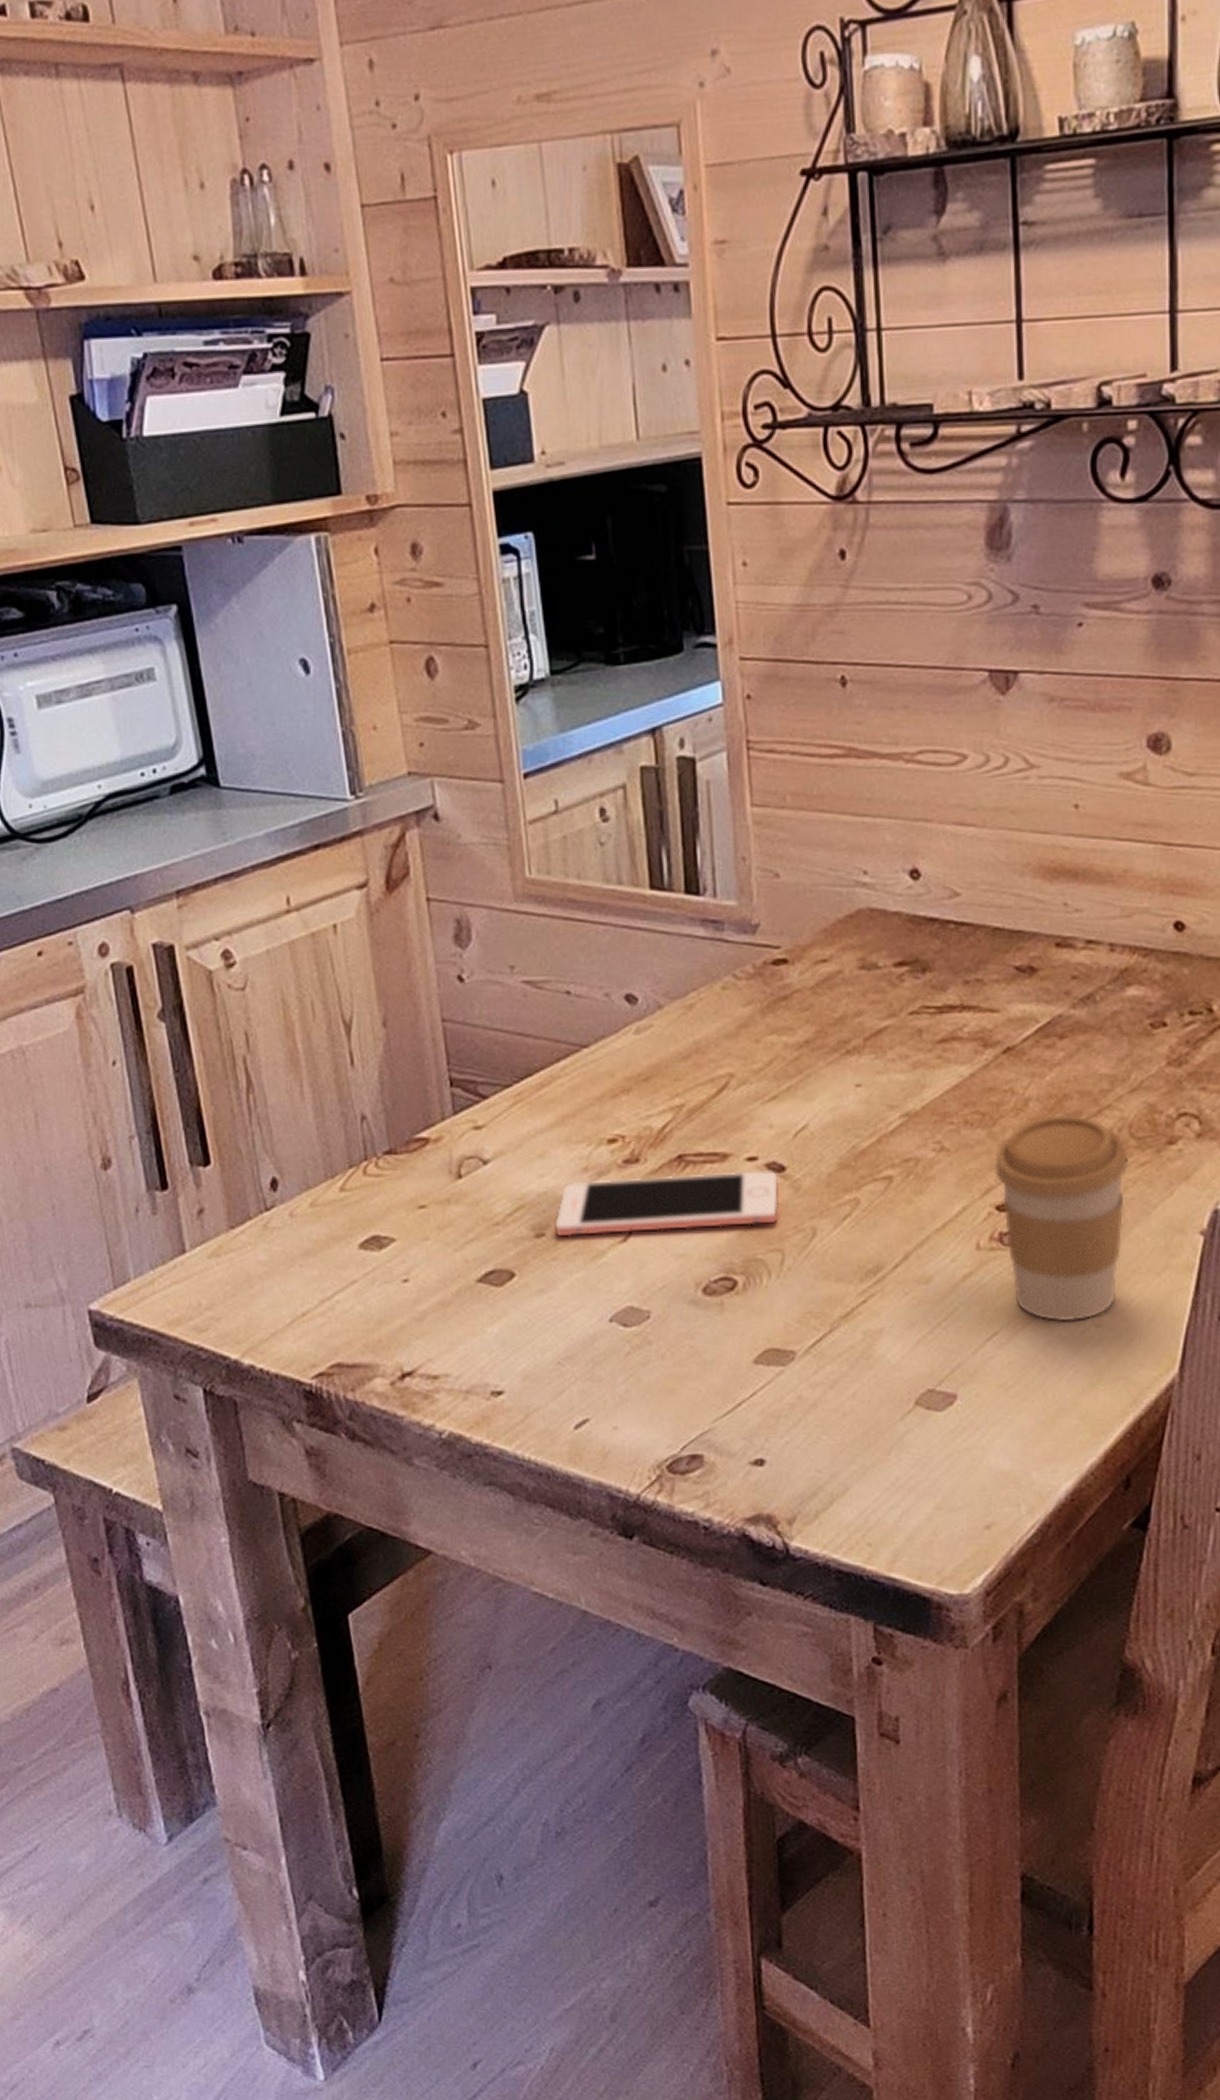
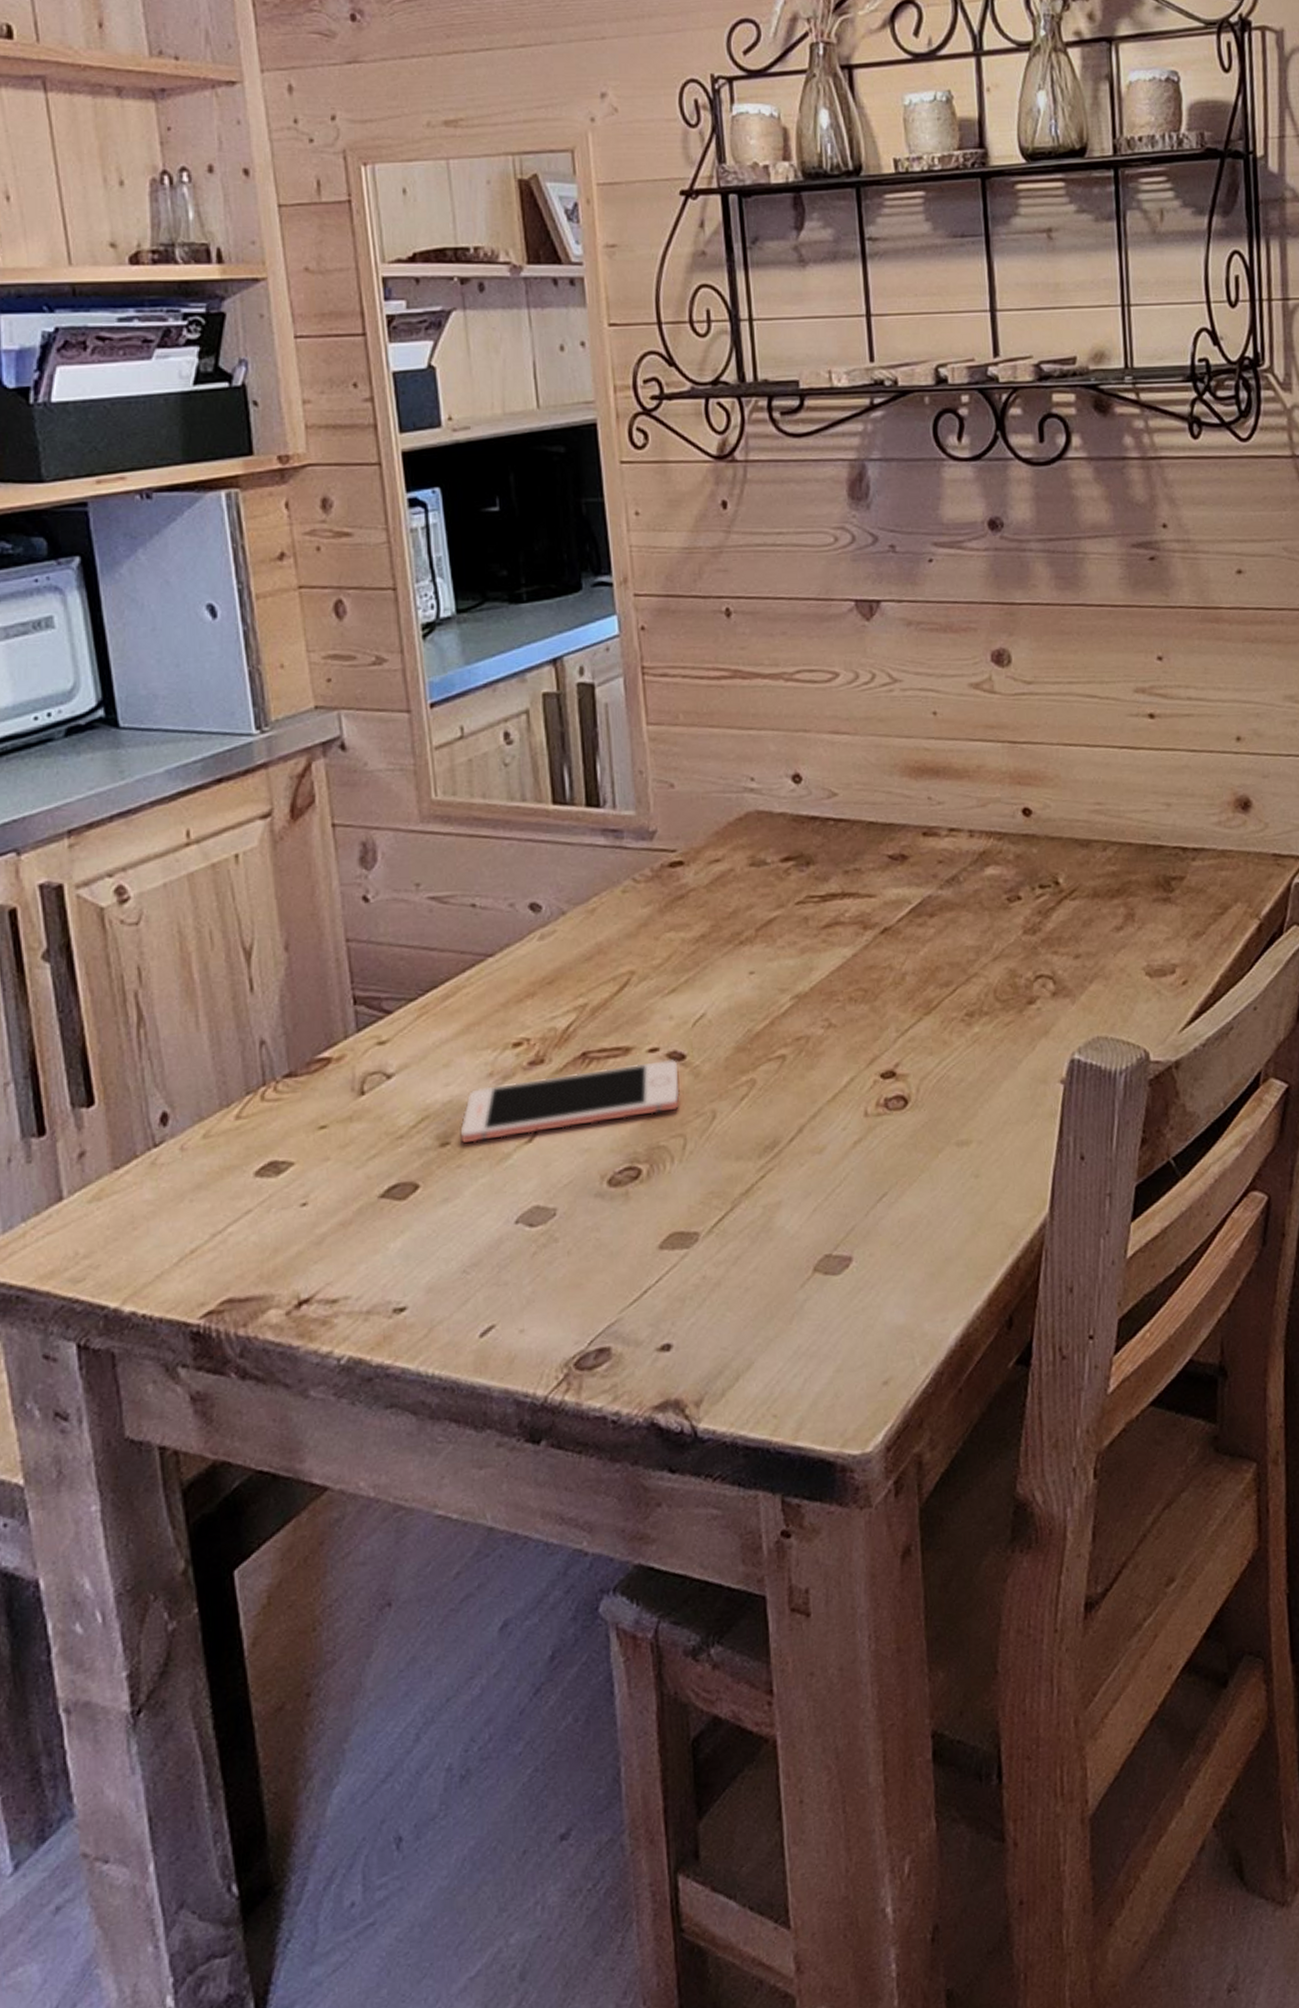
coffee cup: present [994,1114,1130,1322] -> none [877,984,997,1177]

